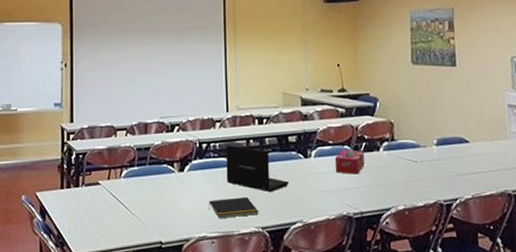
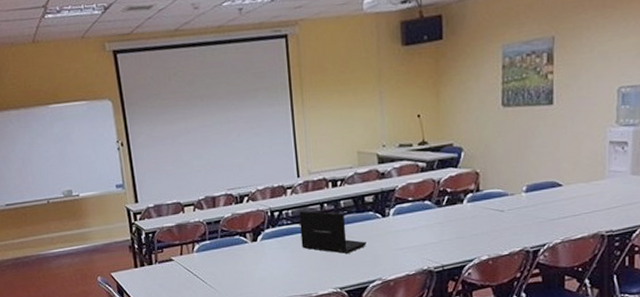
notepad: present [209,196,259,219] -> none [285,260,337,283]
tissue box: present [334,149,365,174] -> none [414,204,447,230]

